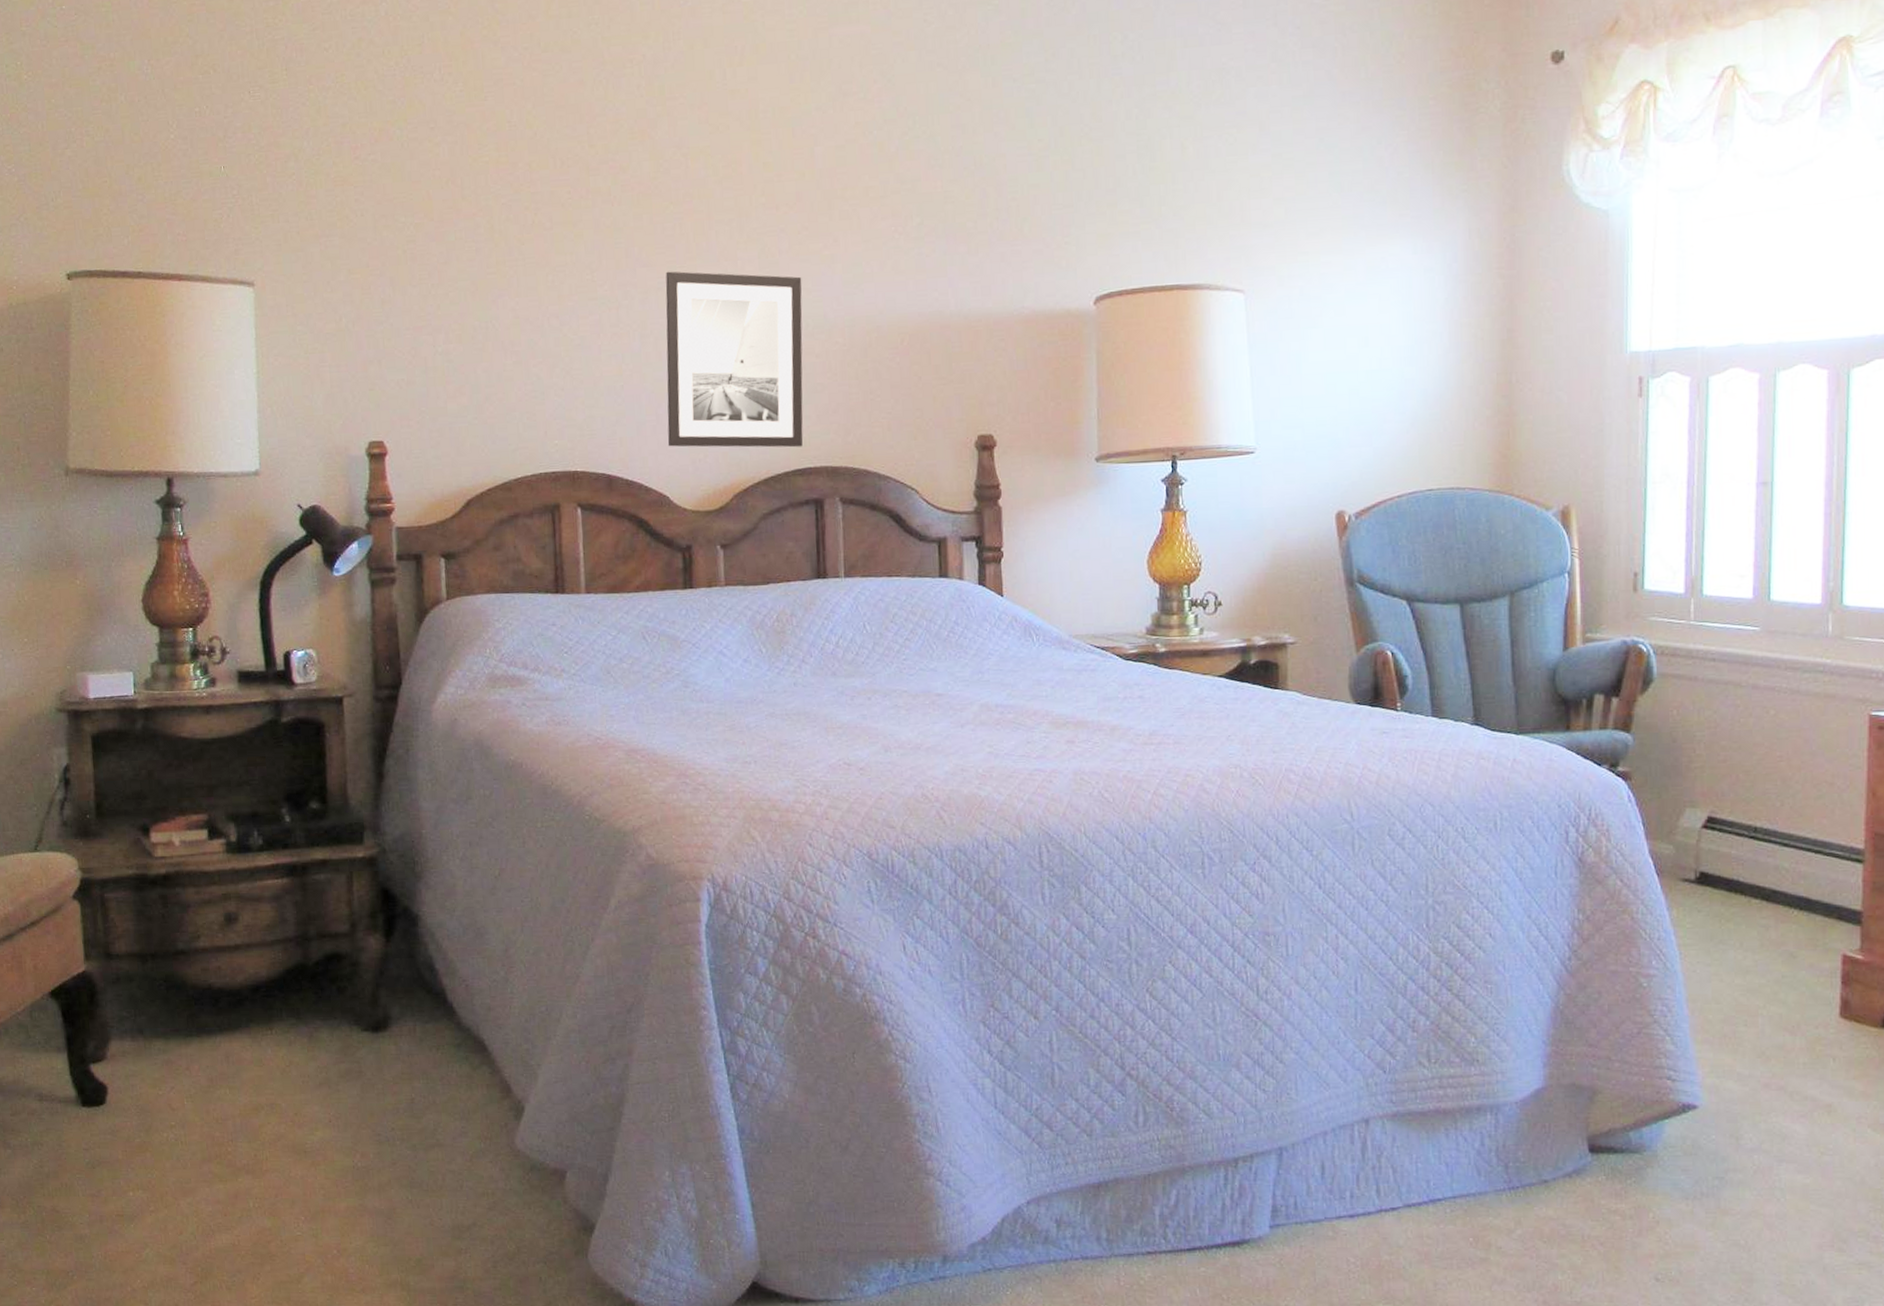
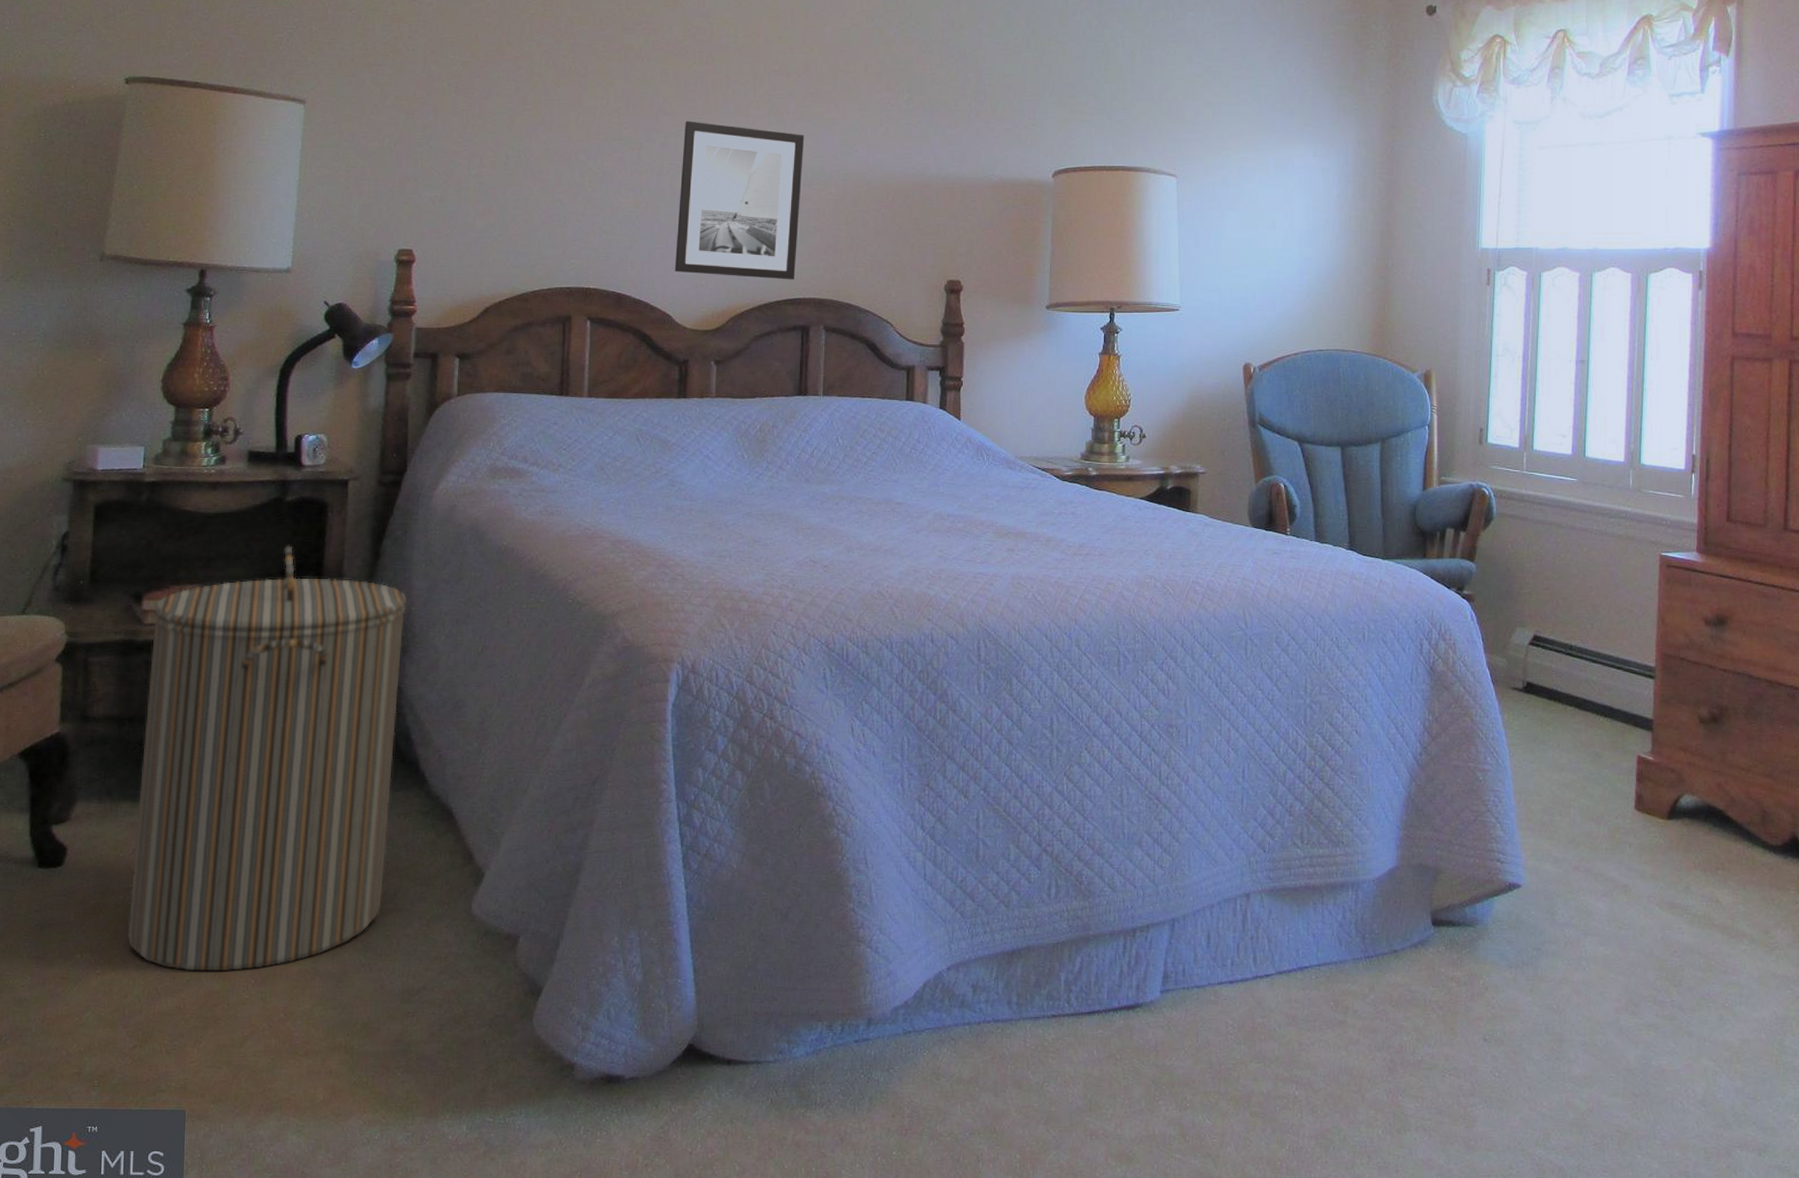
laundry hamper: none [162,769,423,1209] -> present [127,545,407,972]

